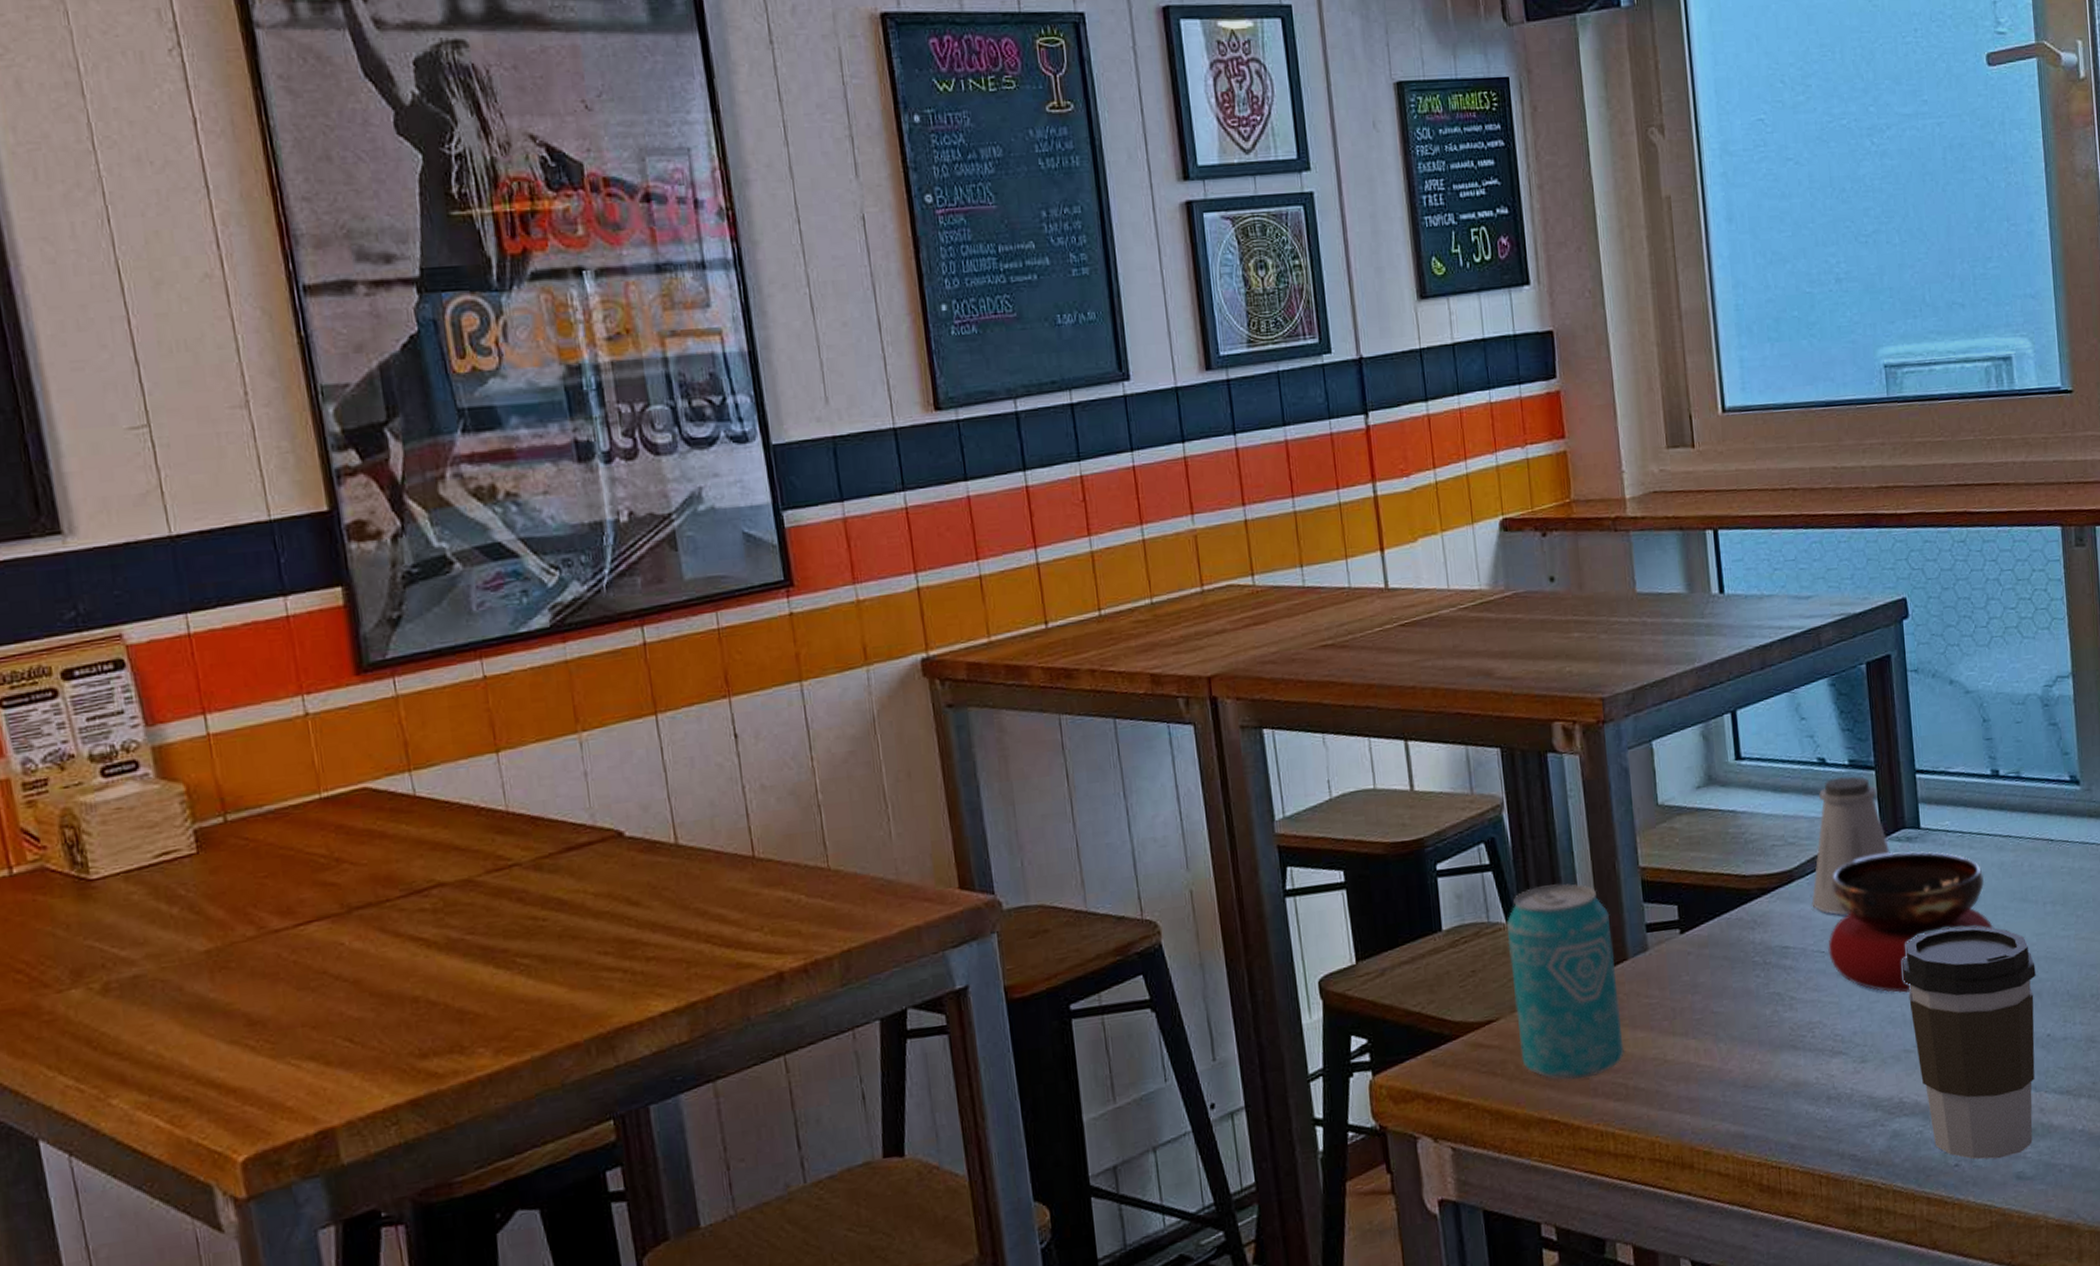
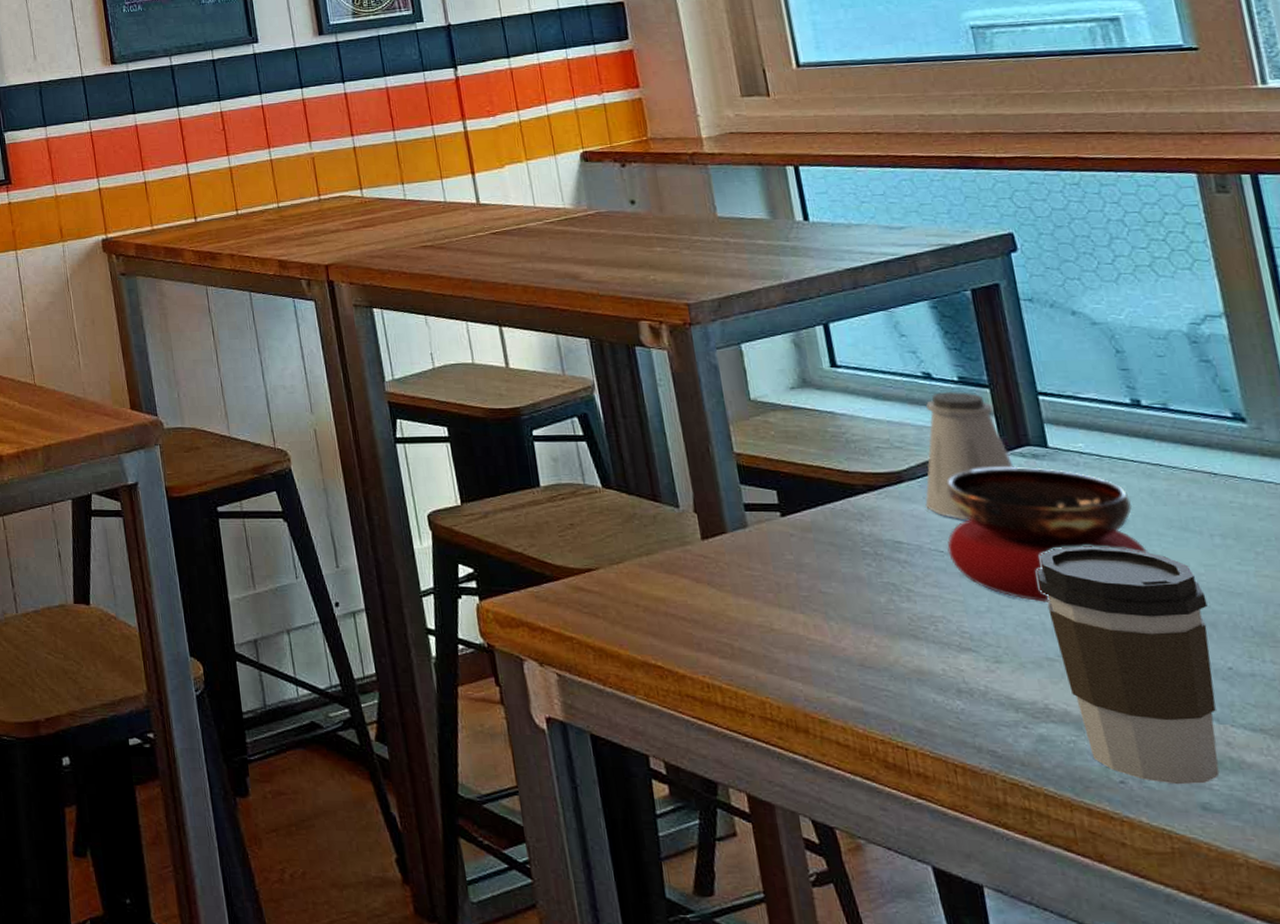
beverage can: present [1506,884,1624,1081] -> none [602,459,728,633]

